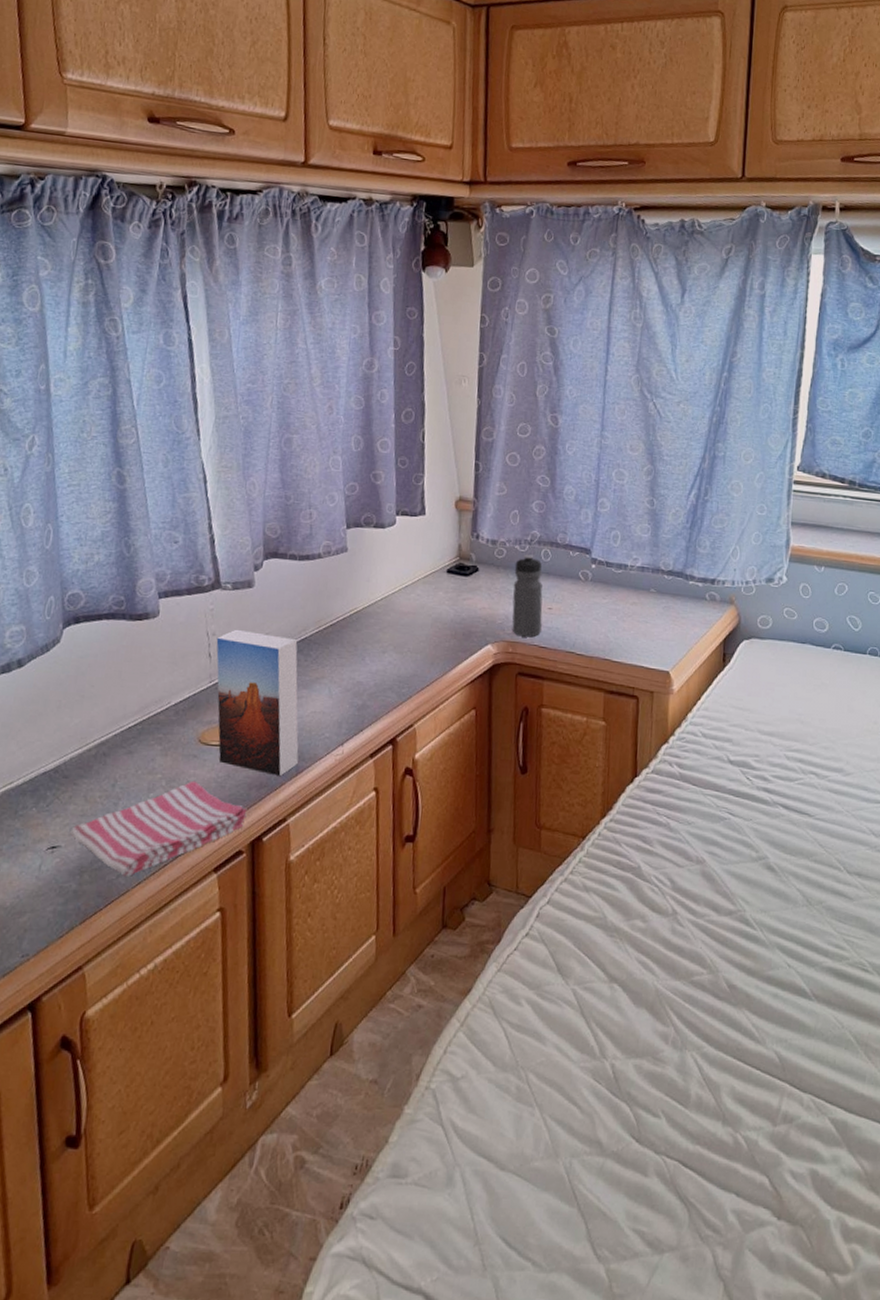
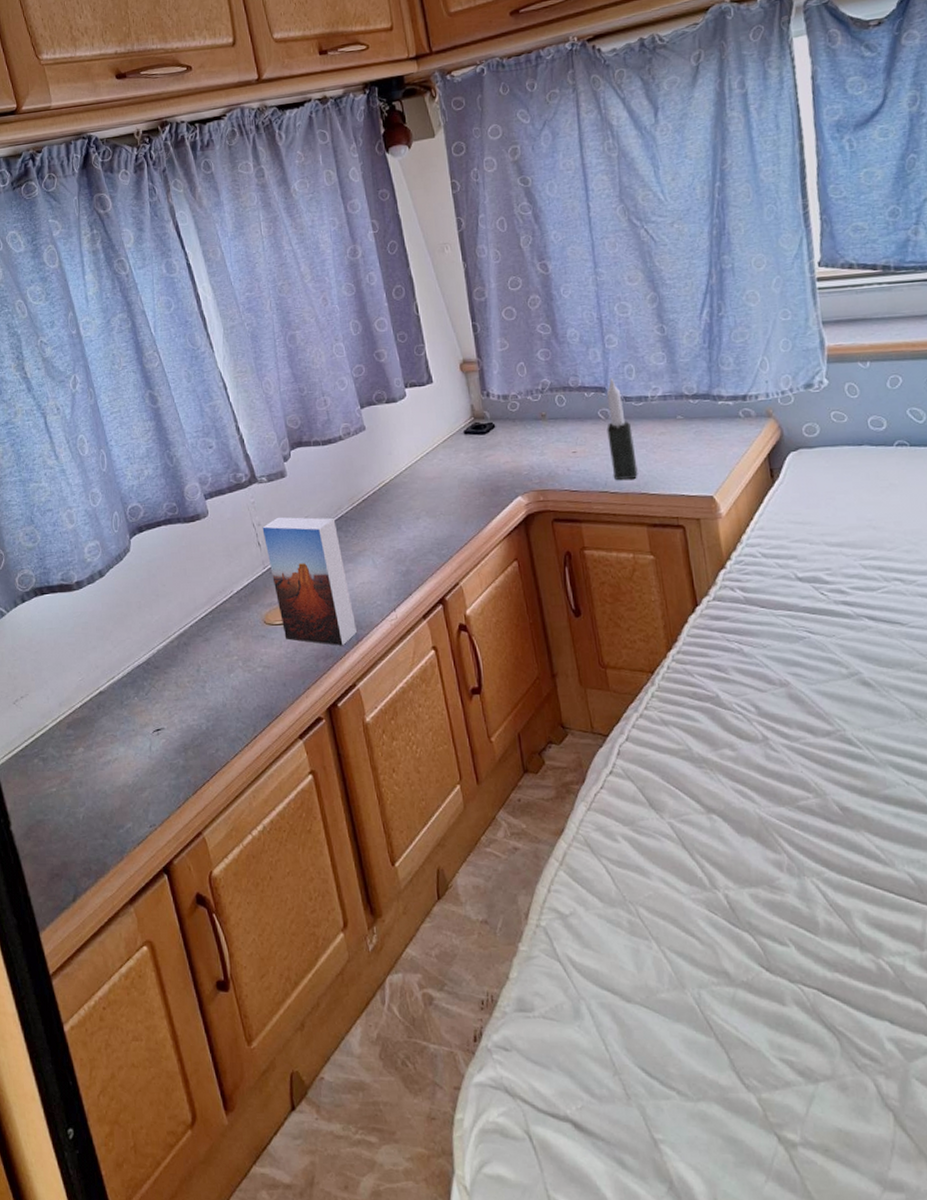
dish towel: present [70,780,247,877] -> none [170,658,319,750]
water bottle: present [512,554,543,637] -> none [530,403,570,484]
candle: none [582,541,608,644] -> present [606,378,638,480]

